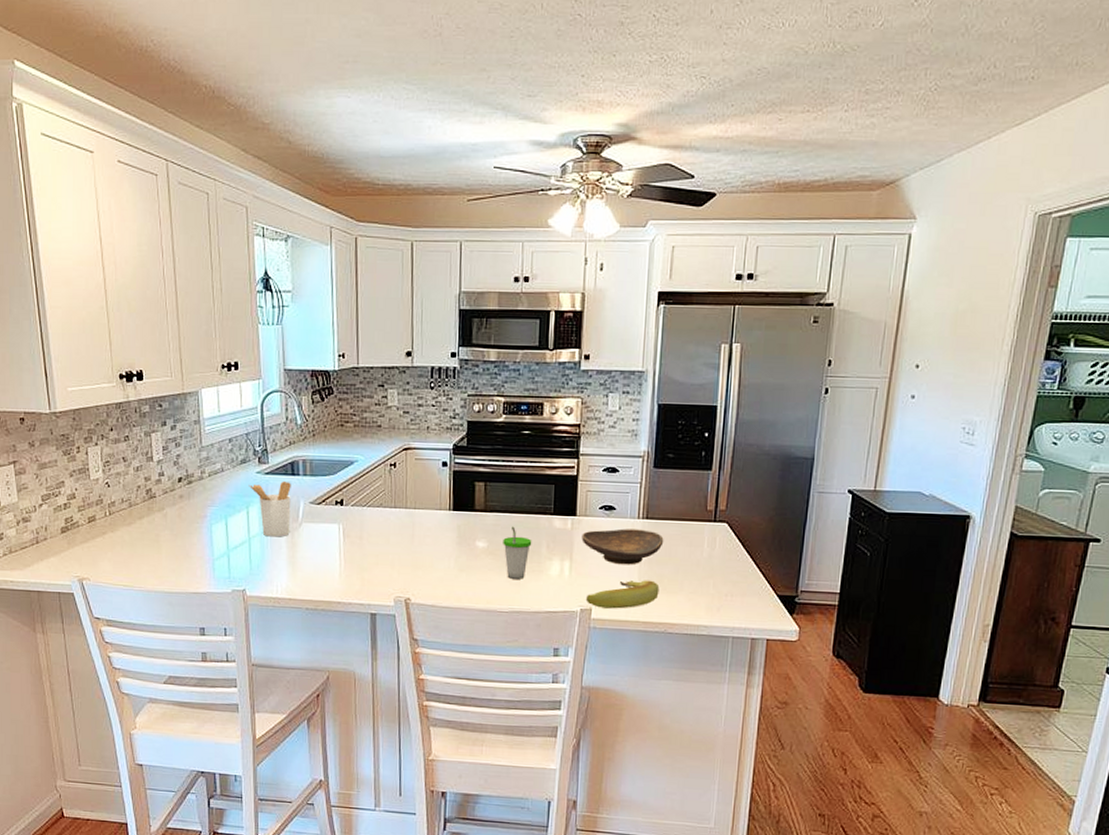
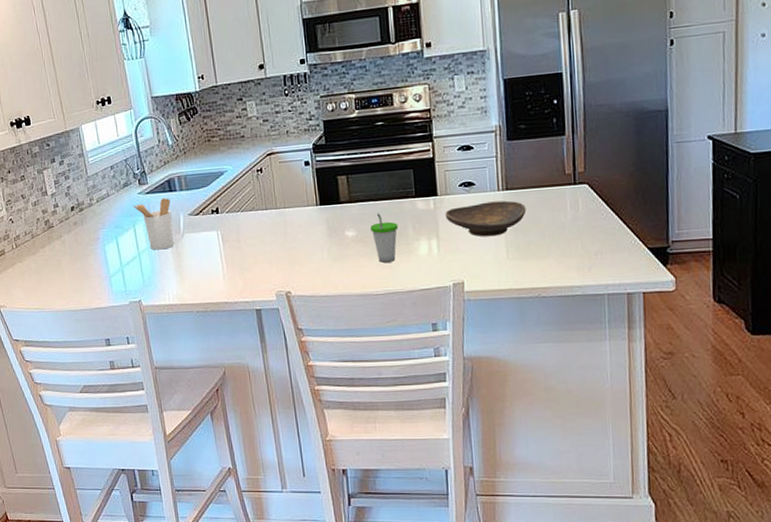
banana: present [585,580,660,609] -> none [456,248,528,281]

